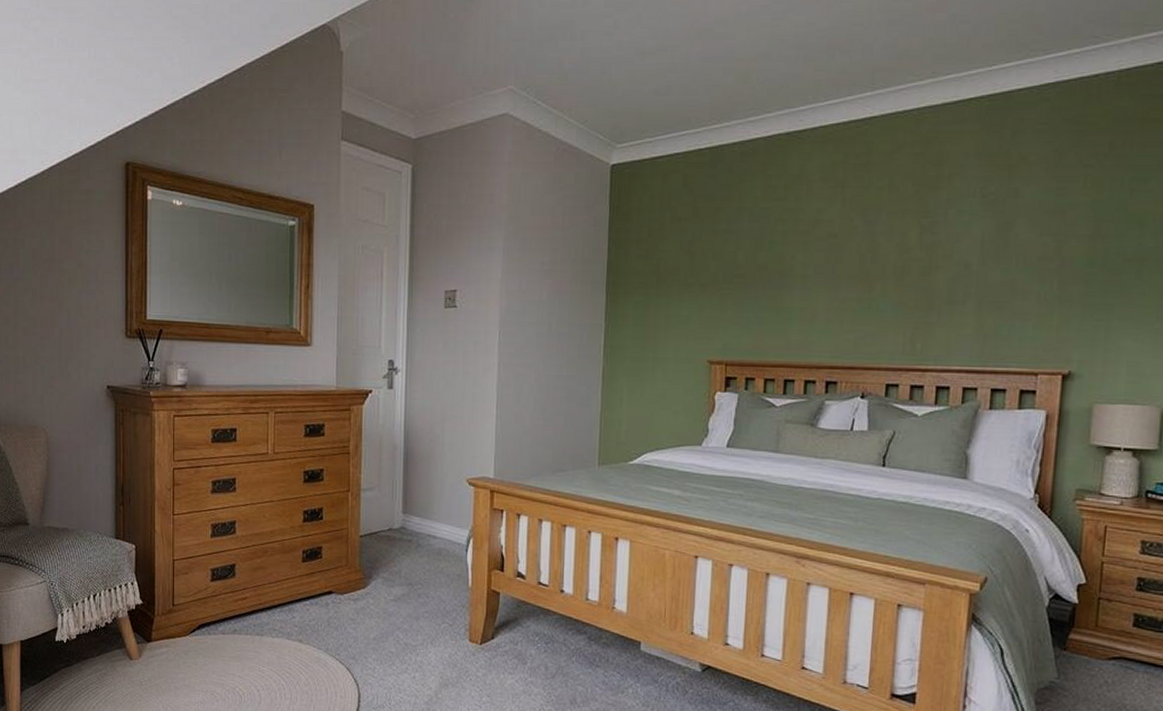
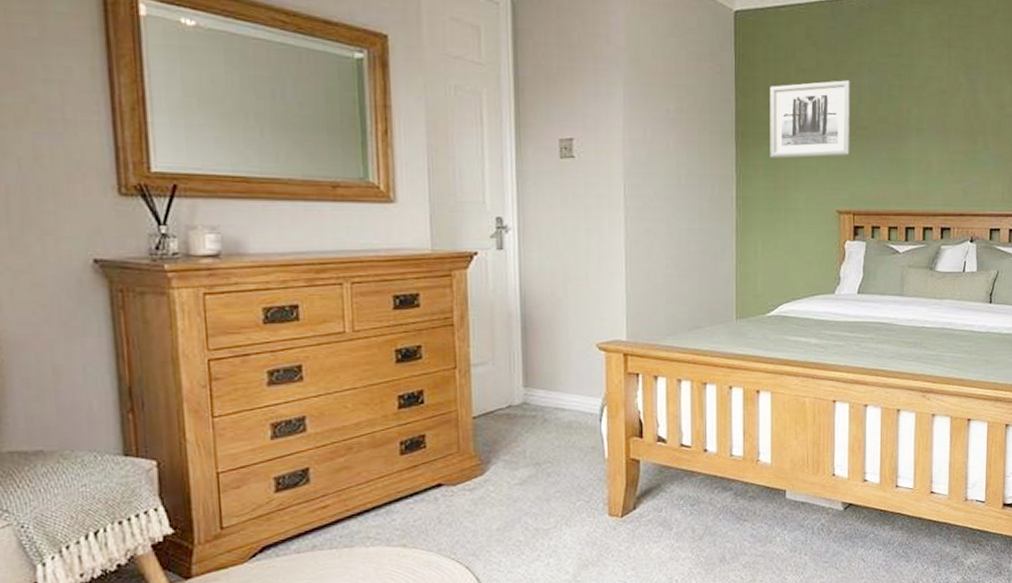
wall art: none [640,227,729,308] -> present [770,80,851,159]

